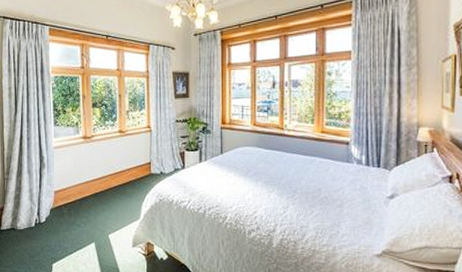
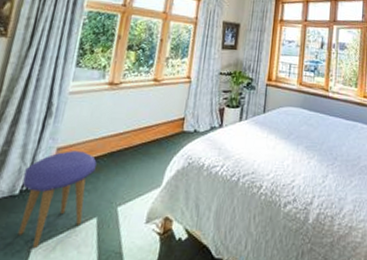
stool: none [35,193,86,264] -> present [18,151,97,248]

